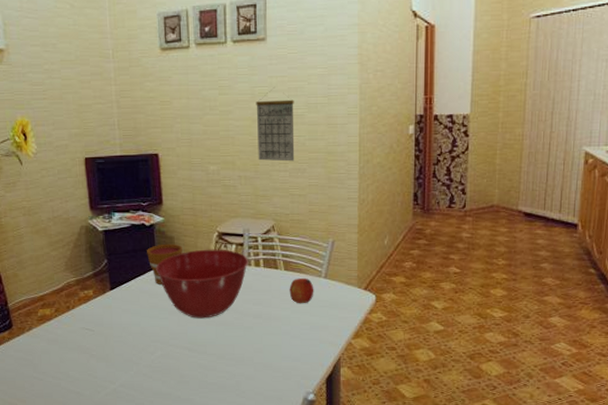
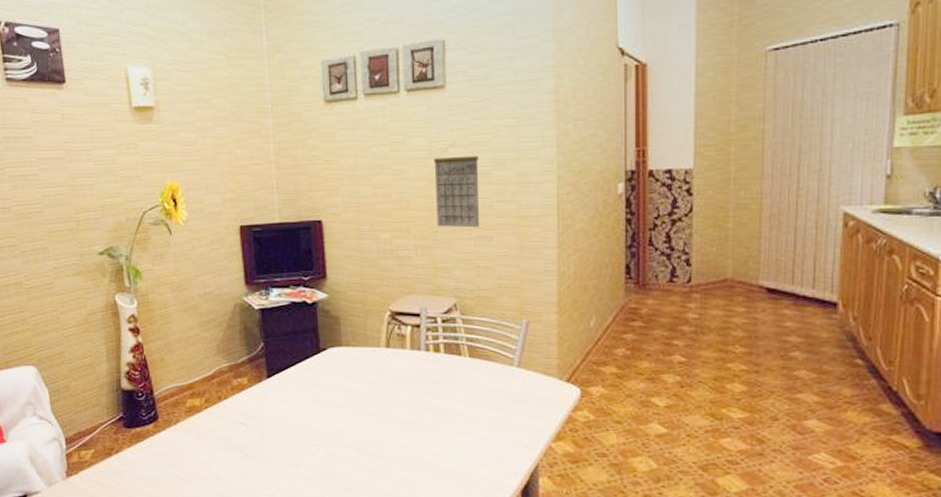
cup: present [147,243,182,284] -> none [309,324,349,372]
mixing bowl: present [156,249,248,319] -> none [319,331,426,413]
fruit: present [289,277,314,304] -> none [475,366,505,398]

